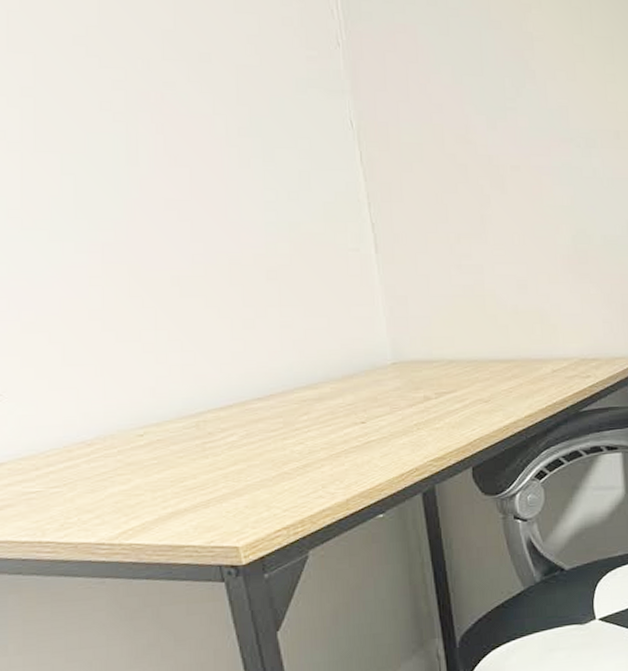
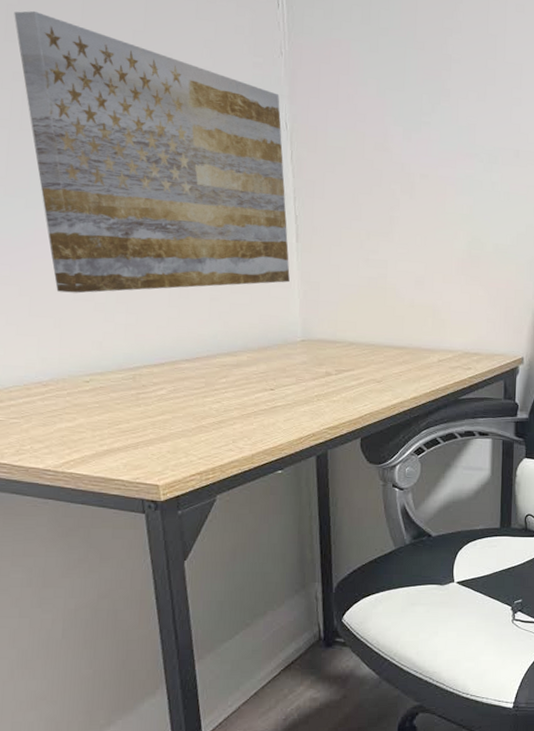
wall art: none [16,15,372,335] -> present [14,10,290,293]

